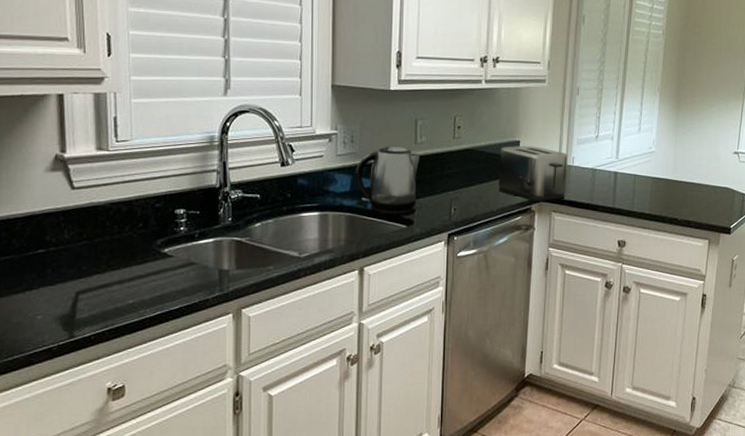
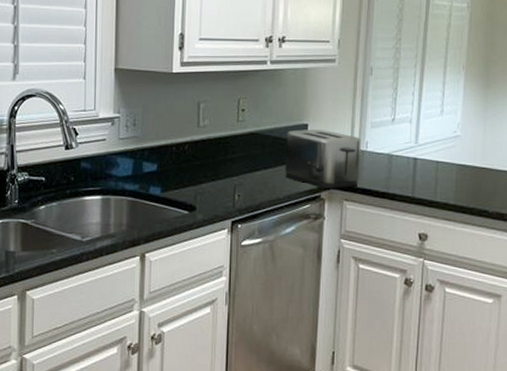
kettle: present [355,146,420,216] -> none [137,130,203,202]

